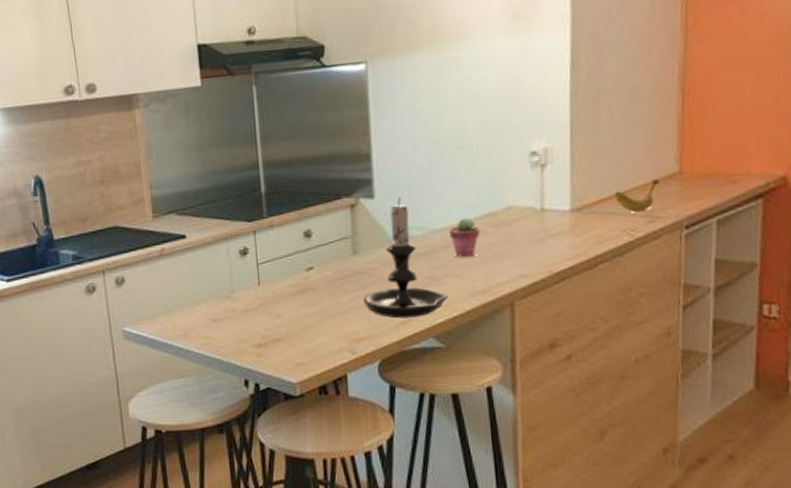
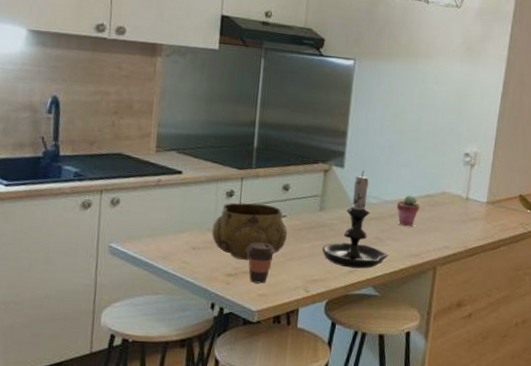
decorative bowl: none [230,257,319,327] -> present [211,203,288,261]
coffee cup: none [274,303,308,351] -> present [247,242,275,284]

